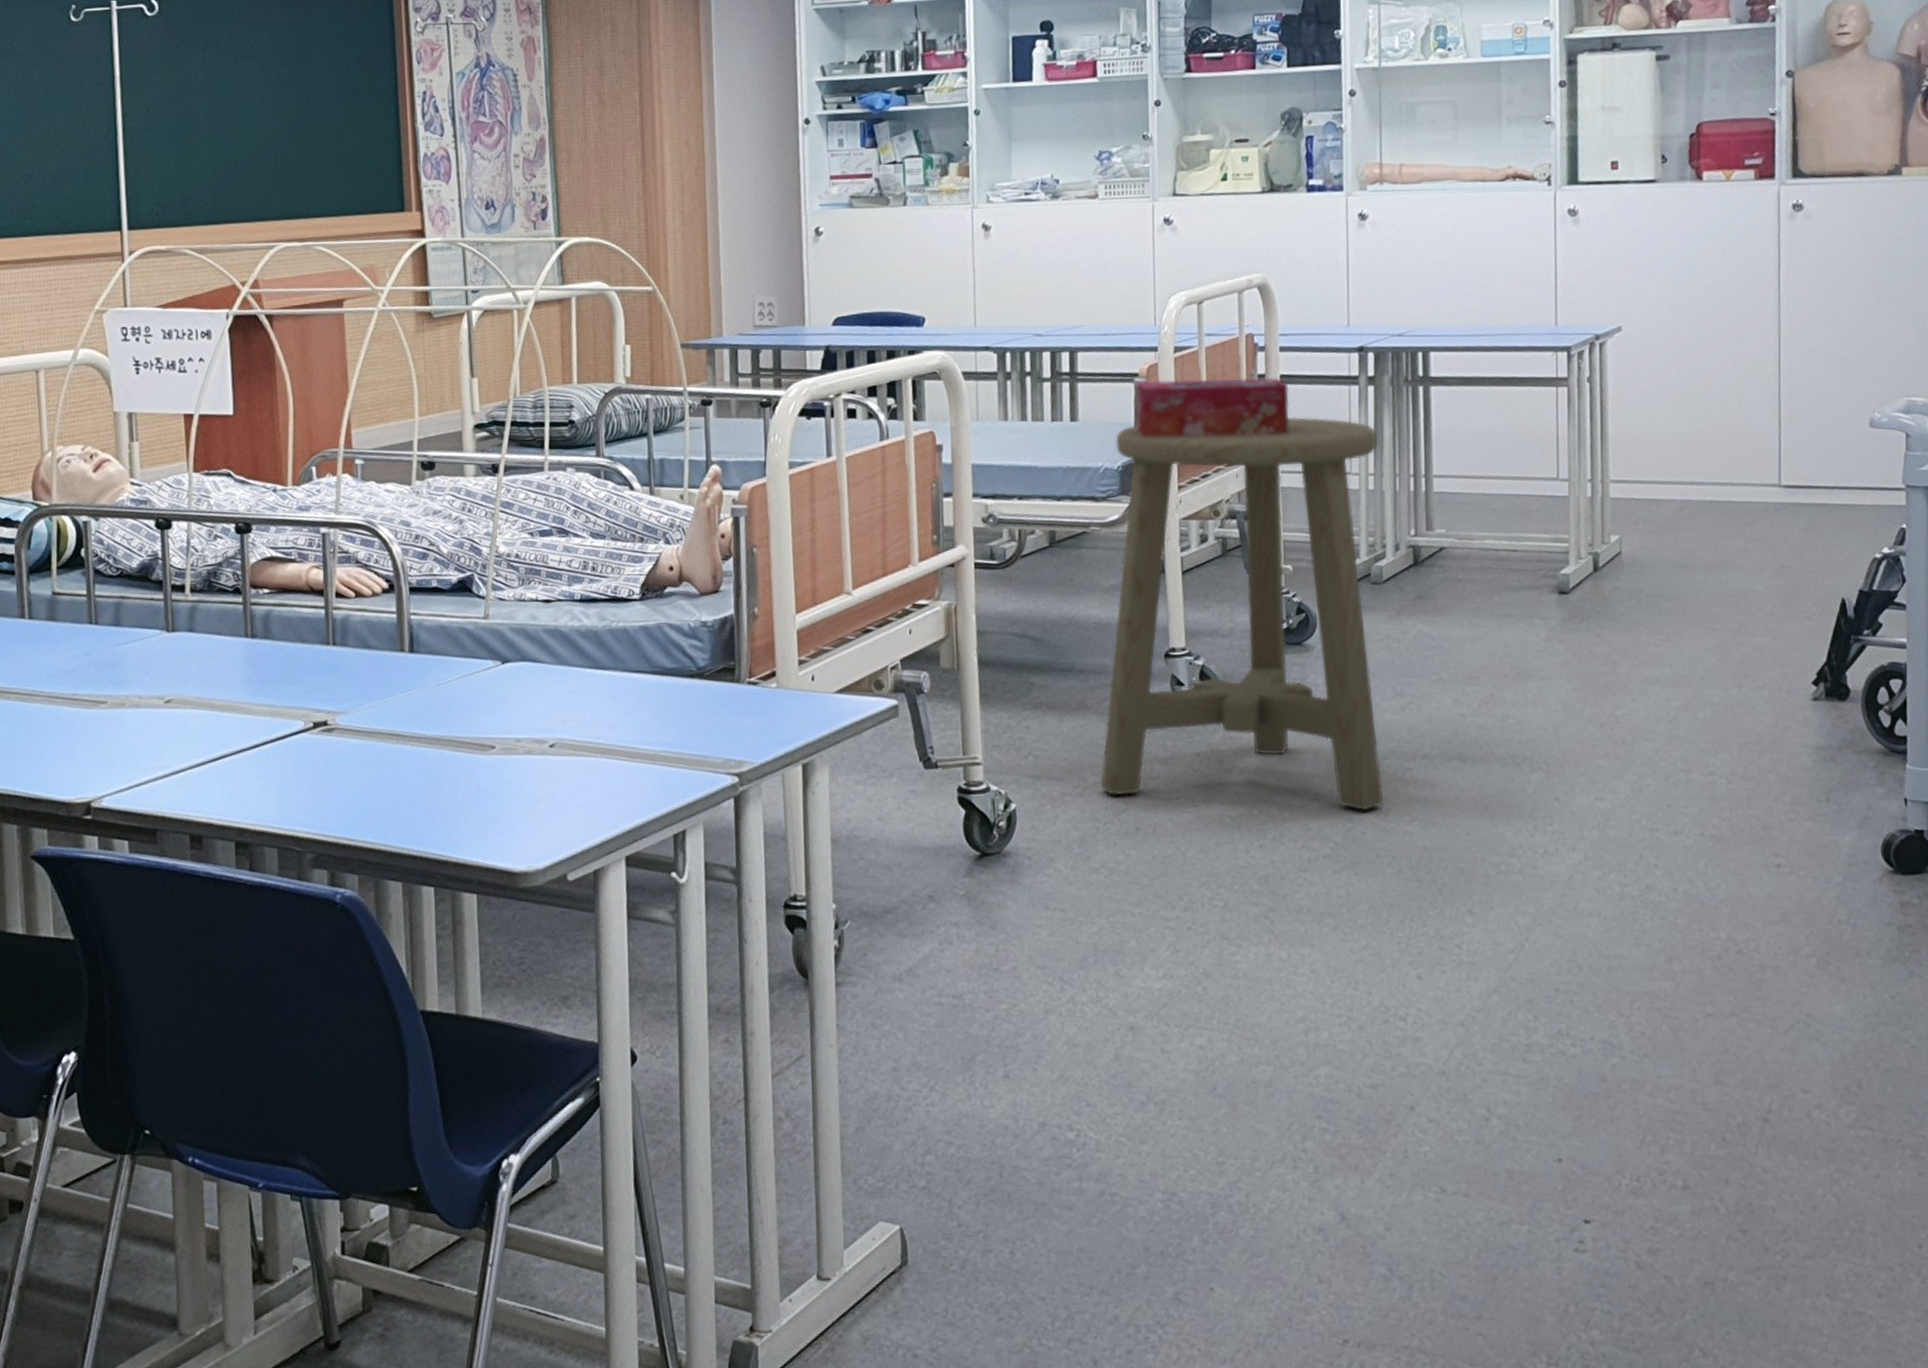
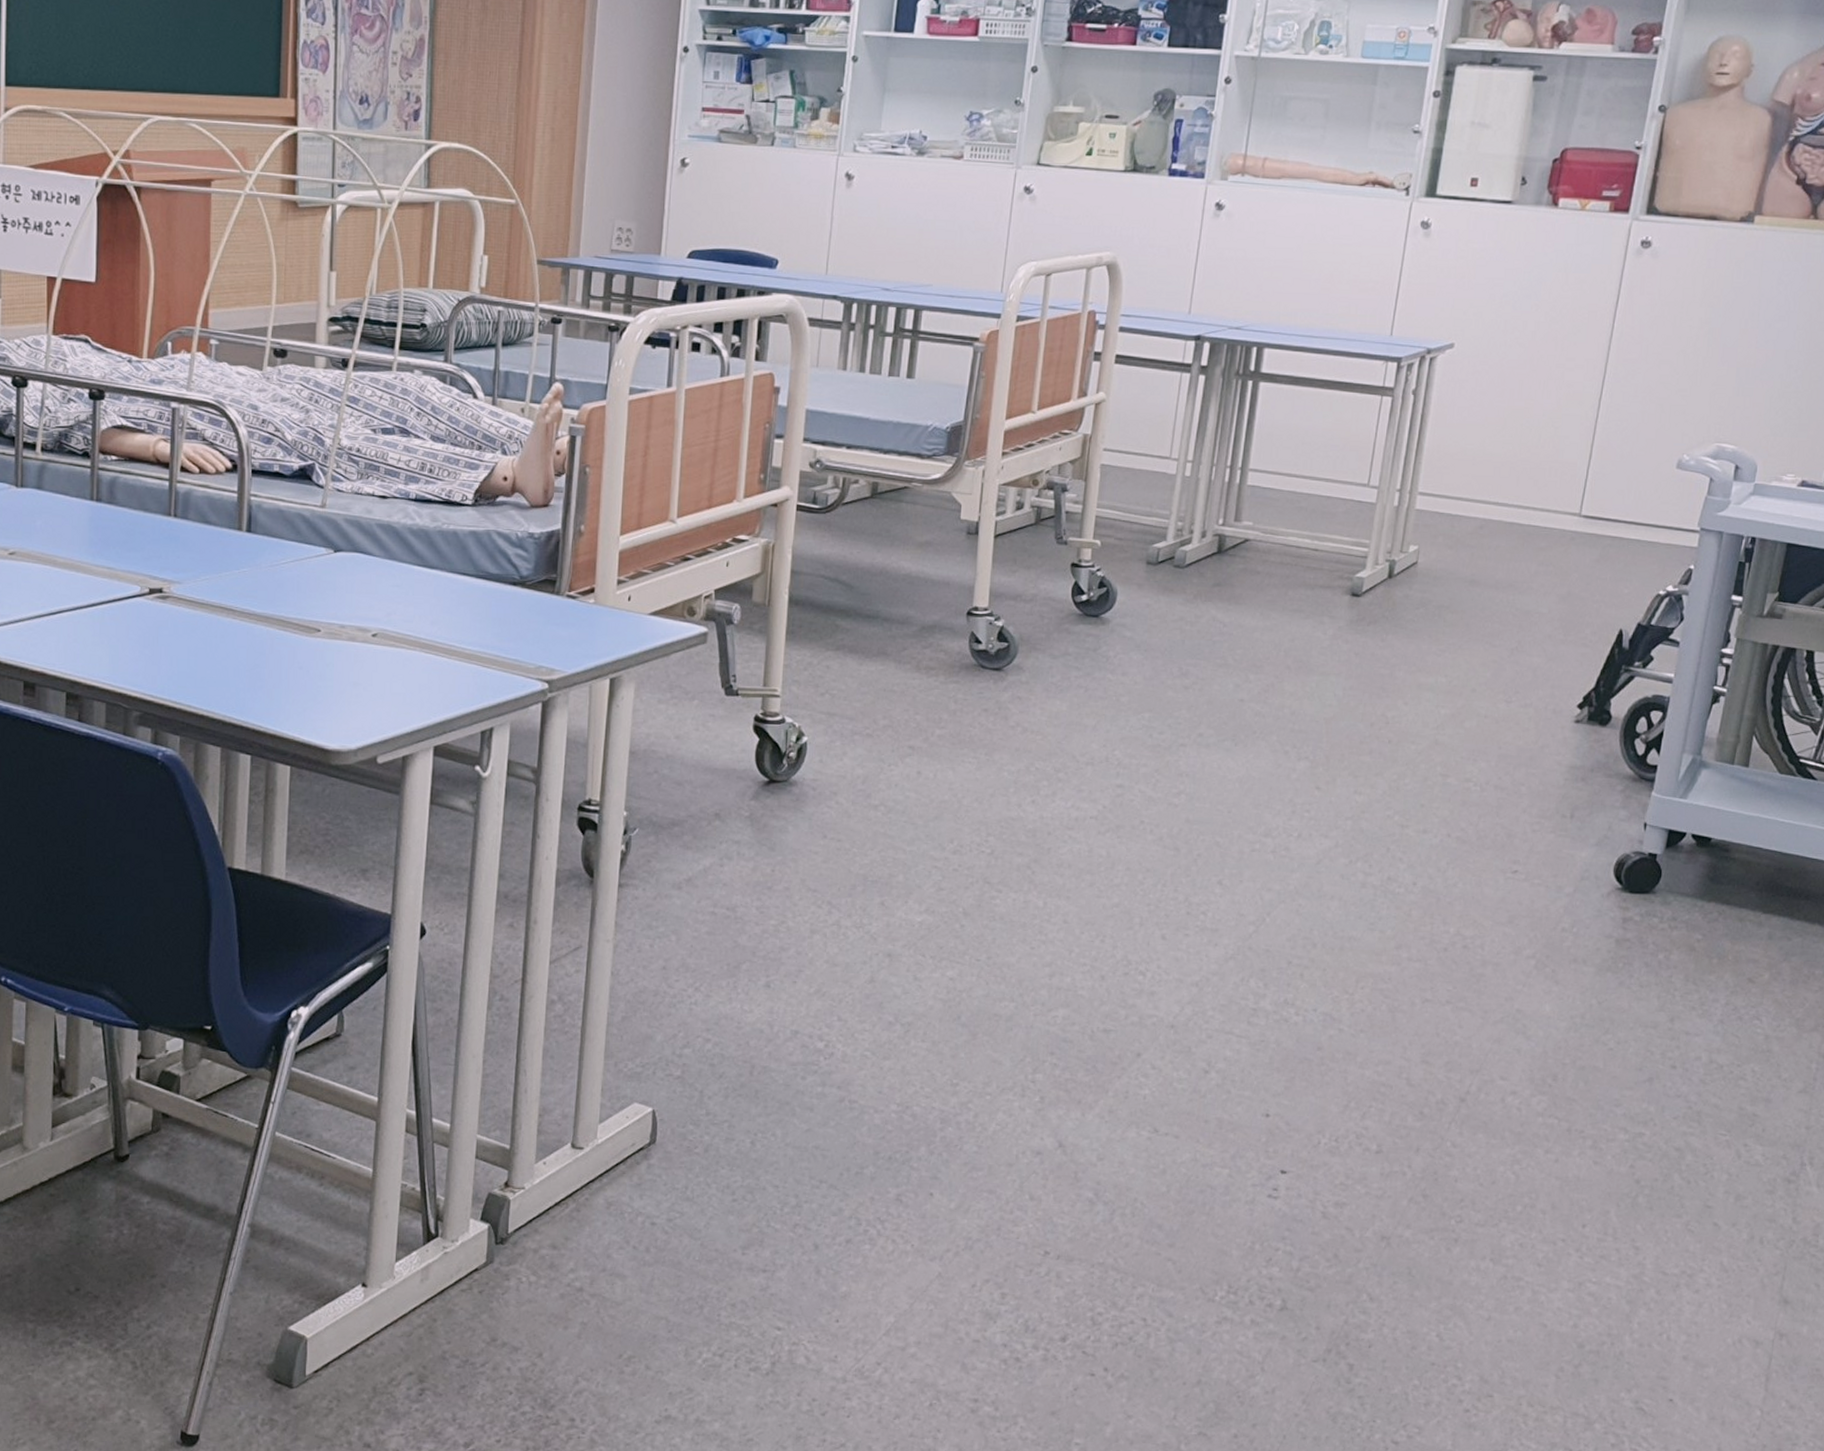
stool: present [1100,416,1383,811] -> none [890,388,1202,780]
tissue box: present [1135,377,1291,438] -> none [969,346,1123,414]

